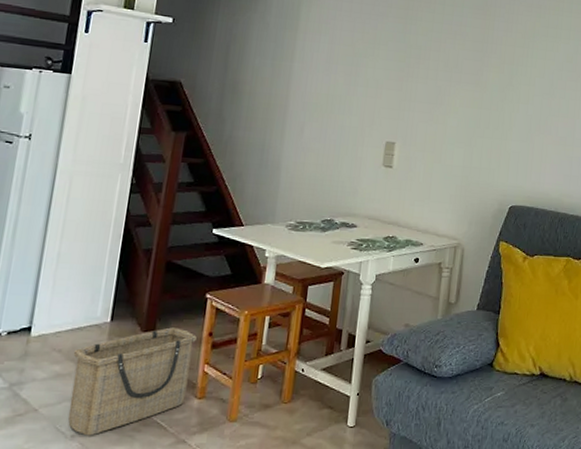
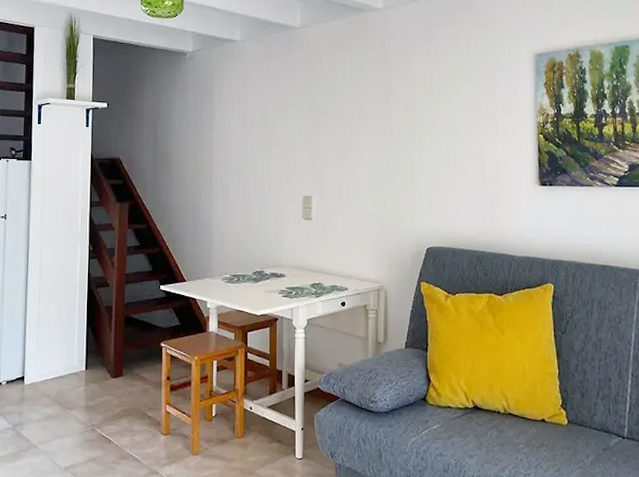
basket: present [68,327,197,436] -> none [59,373,157,468]

